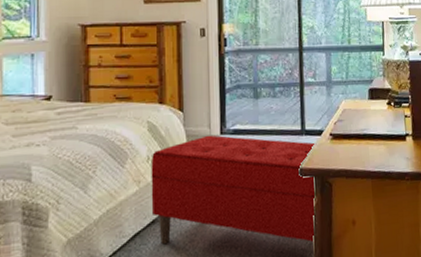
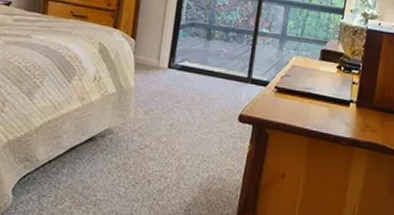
bench: present [151,135,316,245] -> none [90,66,258,187]

